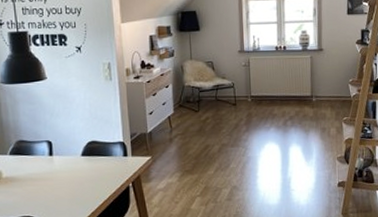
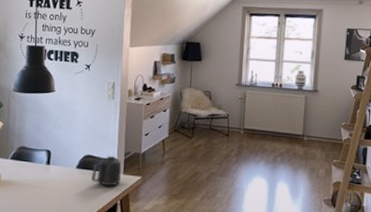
mug: none [99,139,131,171] -> present [91,156,123,187]

